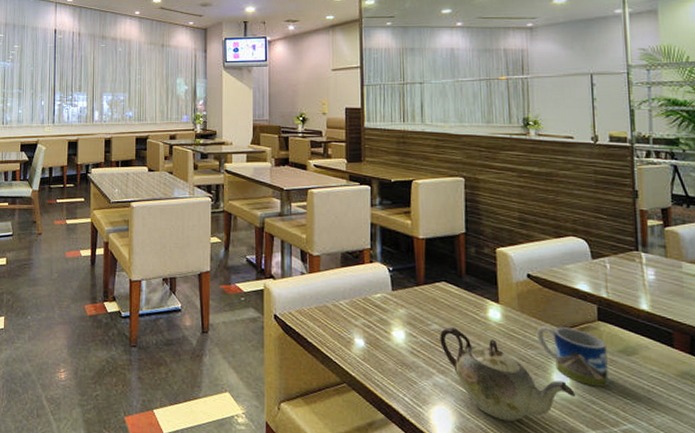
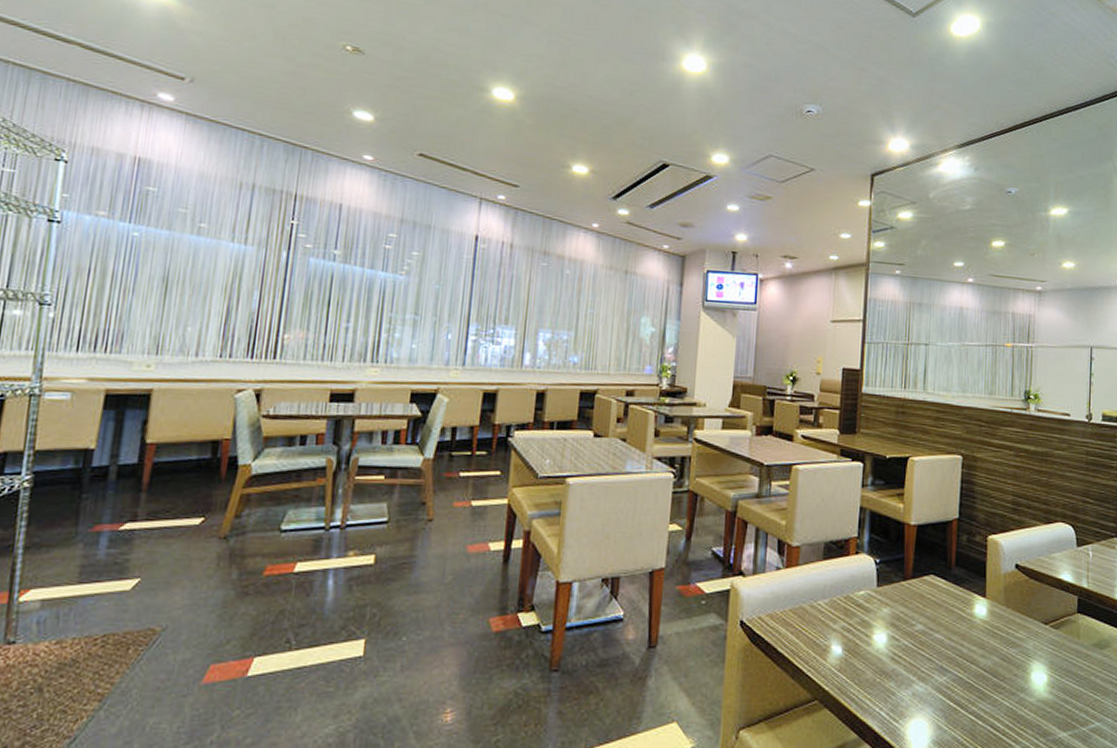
teapot: present [440,327,576,422] -> none [923,627,1052,730]
mug: present [536,326,609,387] -> none [1019,621,1083,684]

